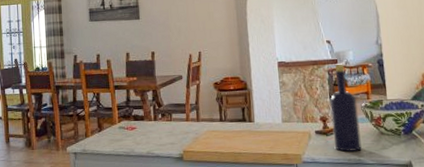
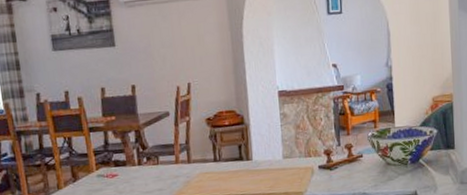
bottle: present [329,63,362,152] -> none [334,90,367,186]

